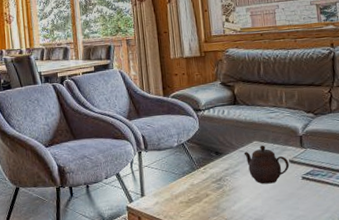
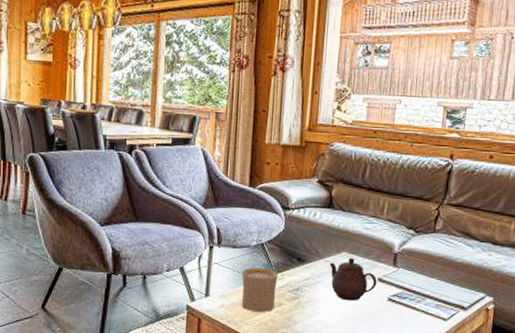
cup: none [169,164,203,205] -> present [241,267,279,313]

